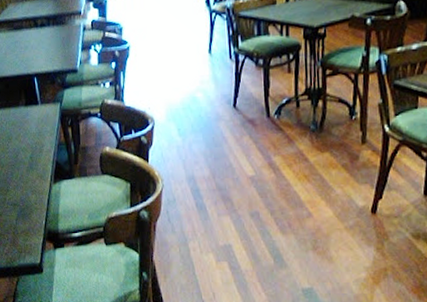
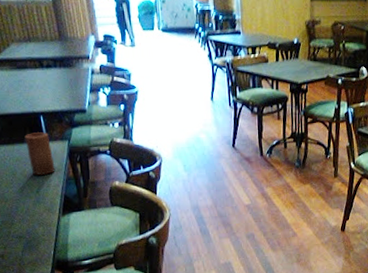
candle: none [20,94,48,140] -> present [24,132,55,175]

